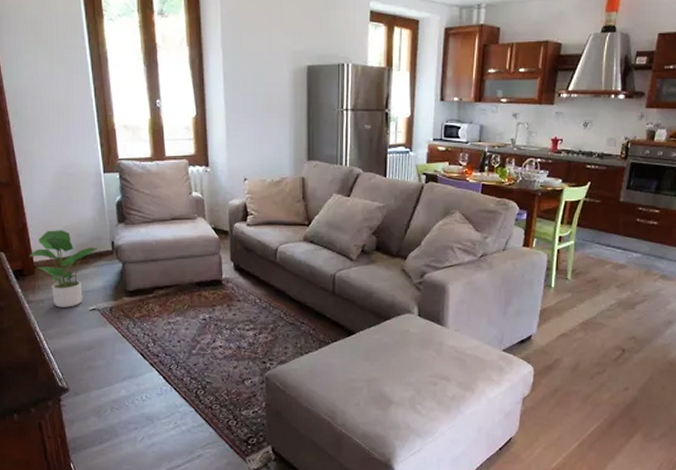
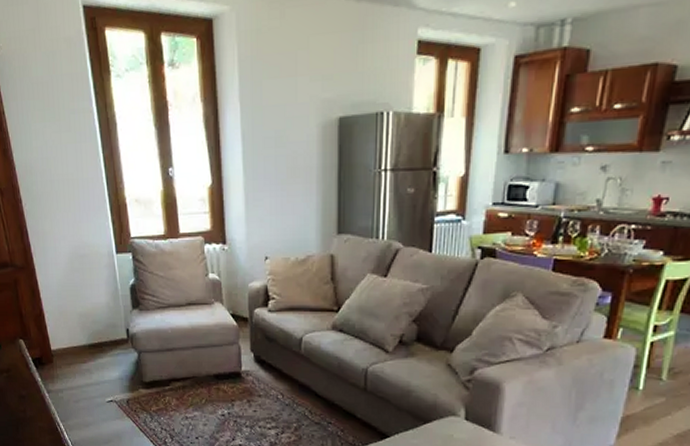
potted plant: present [30,230,98,308] -> none [47,316,113,398]

